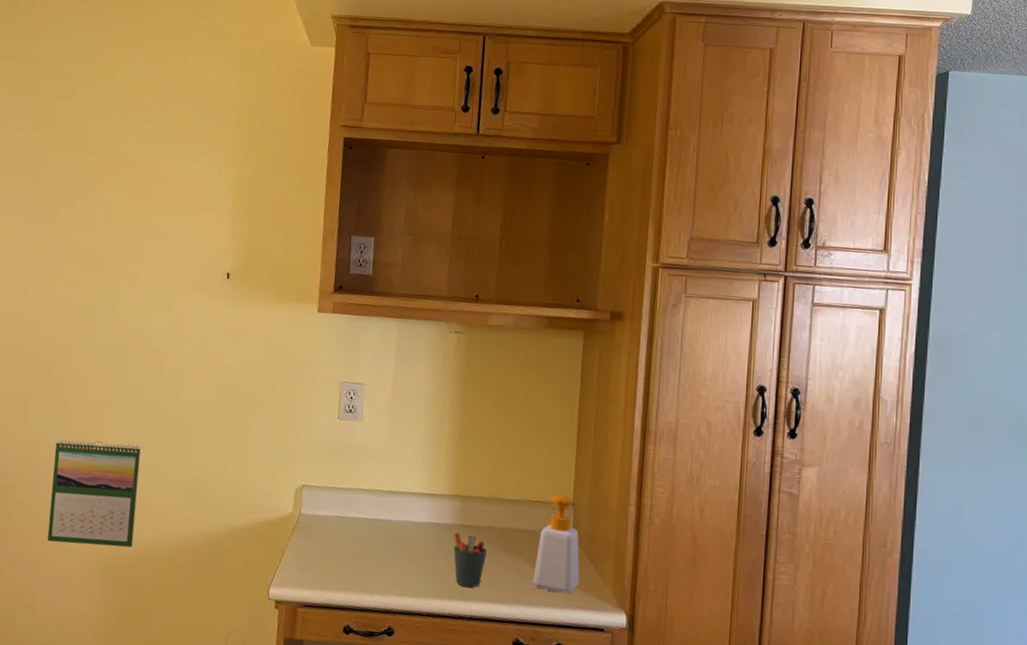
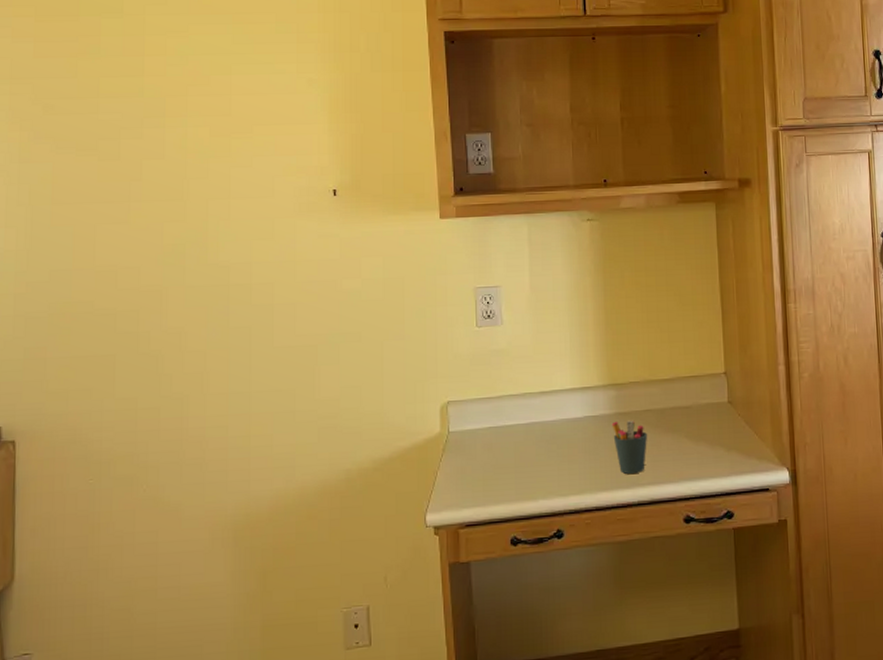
calendar: present [47,439,141,548] -> none [156,391,264,514]
soap bottle: present [532,494,580,594] -> none [695,365,740,462]

